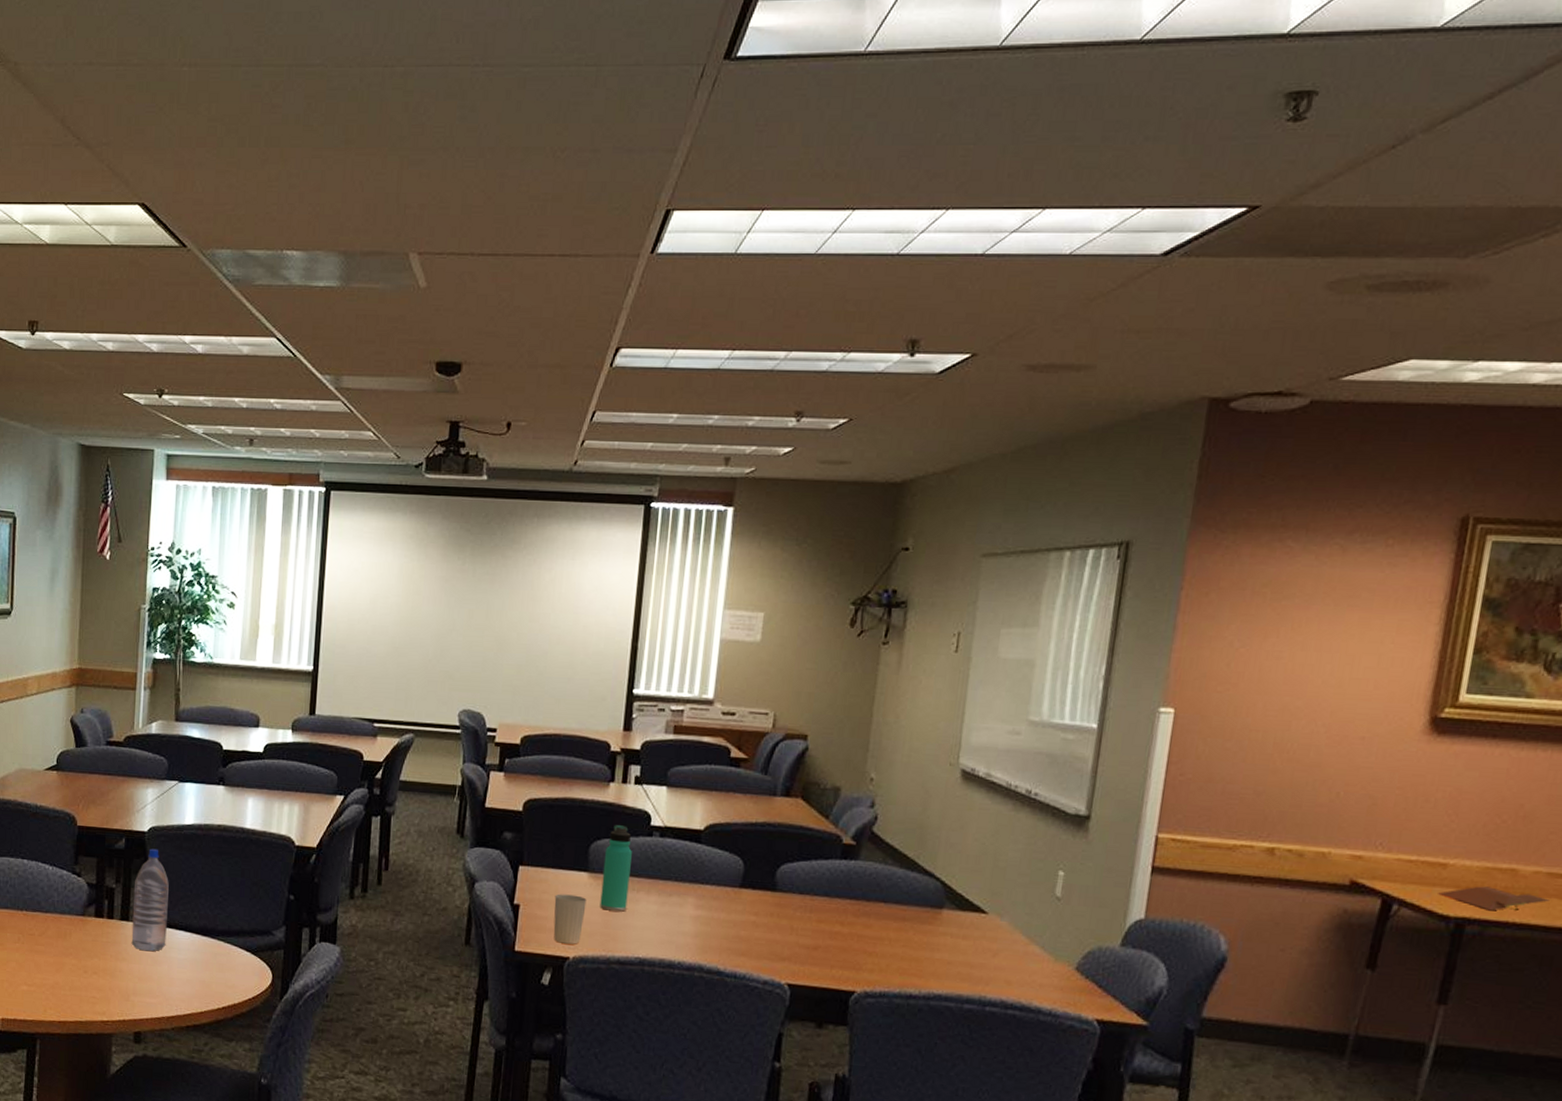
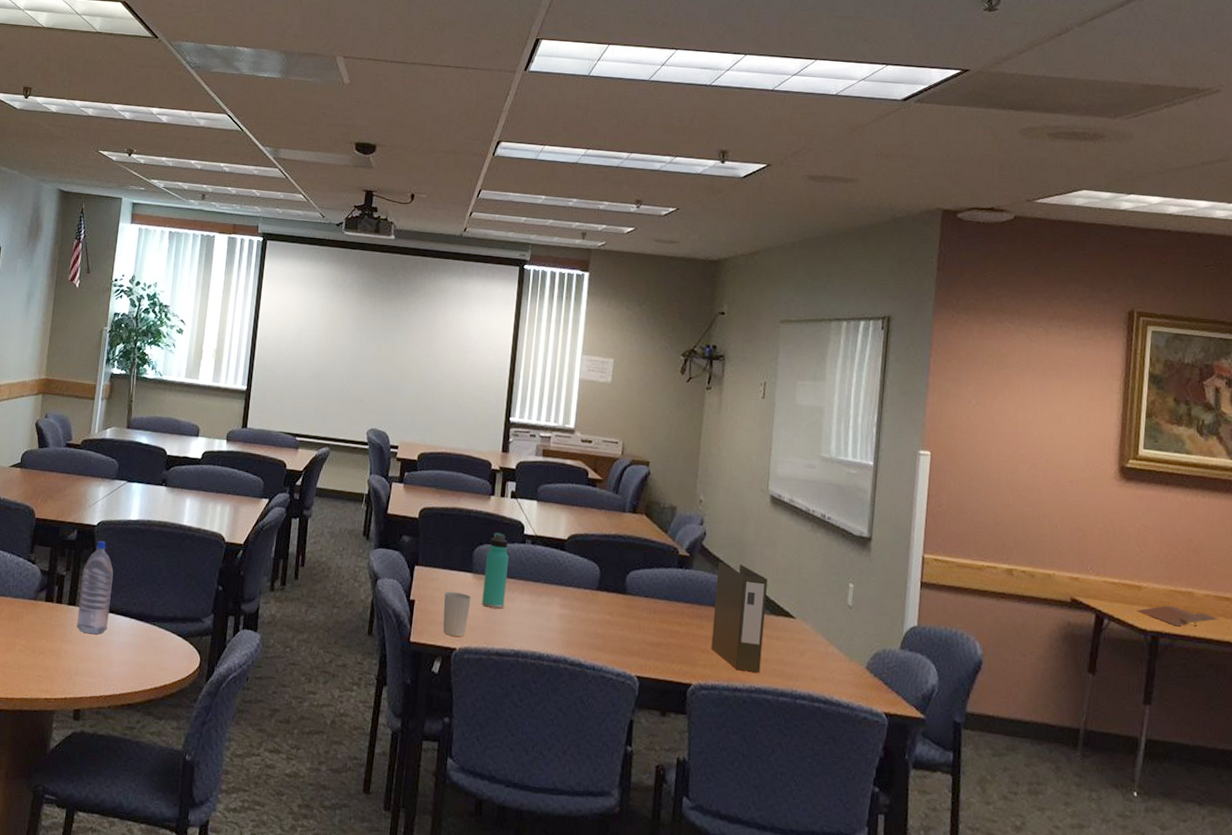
binder: none [880,850,954,977] -> present [711,561,768,673]

